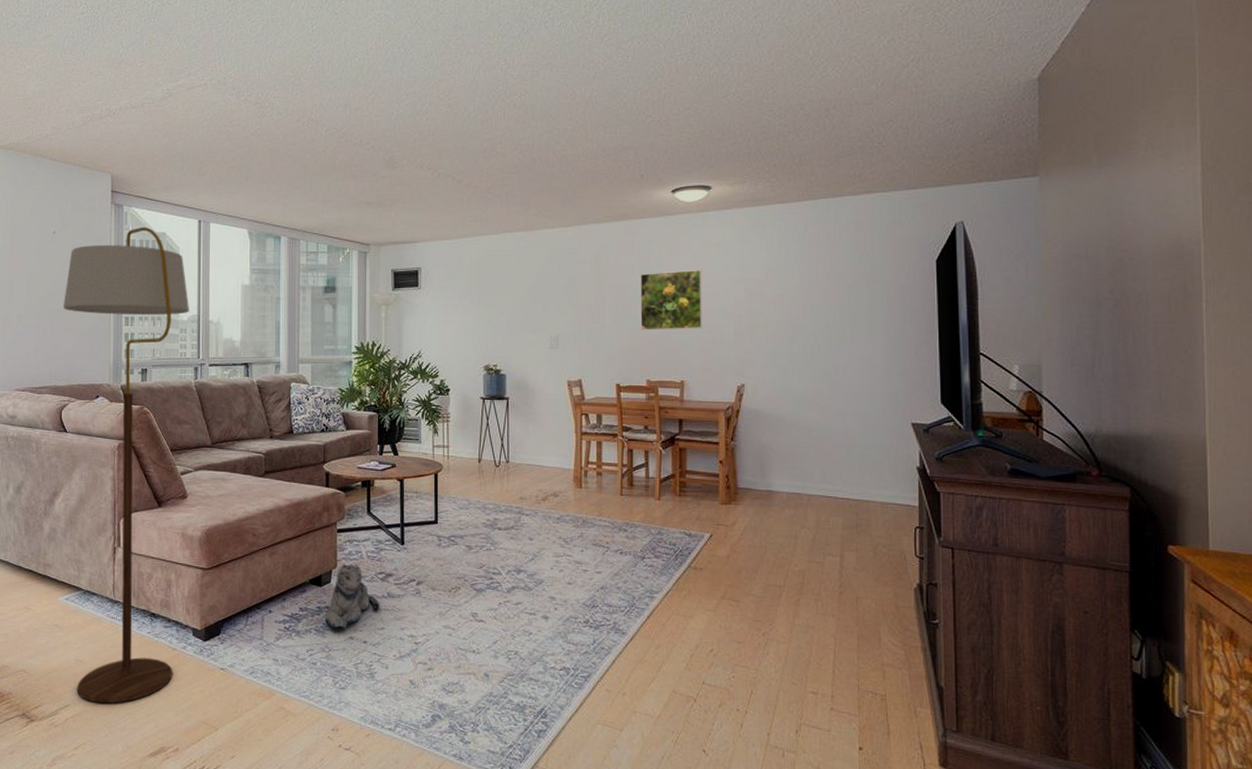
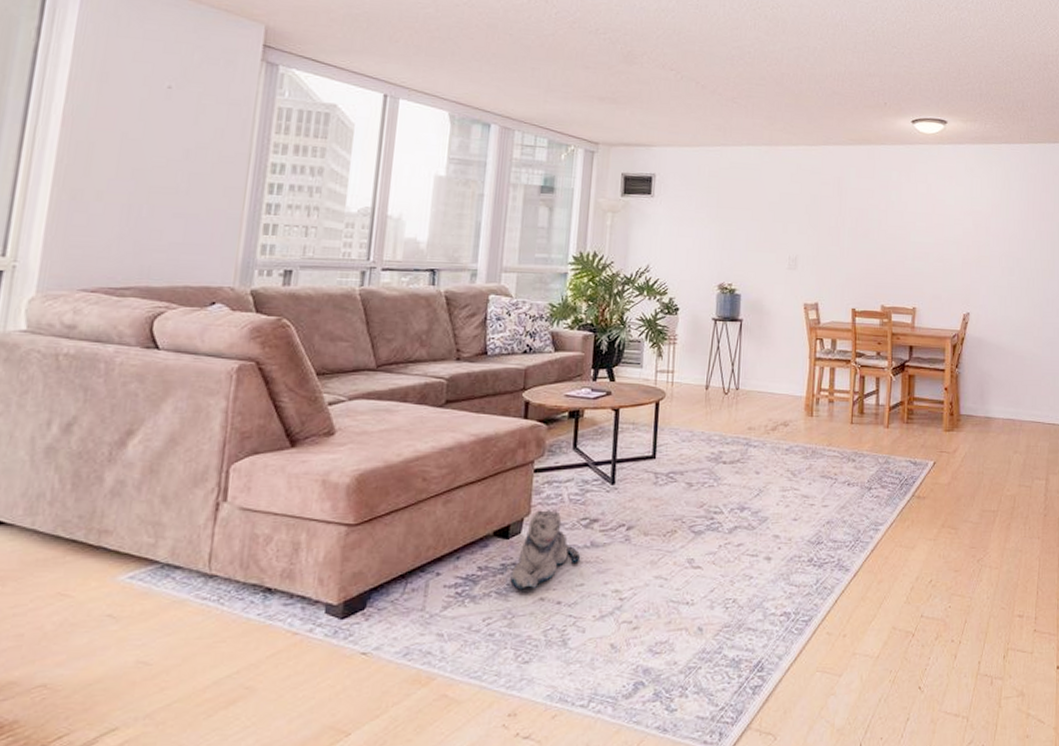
floor lamp: present [64,226,190,704] -> none [133,93,362,720]
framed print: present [640,270,702,330] -> none [877,198,936,257]

